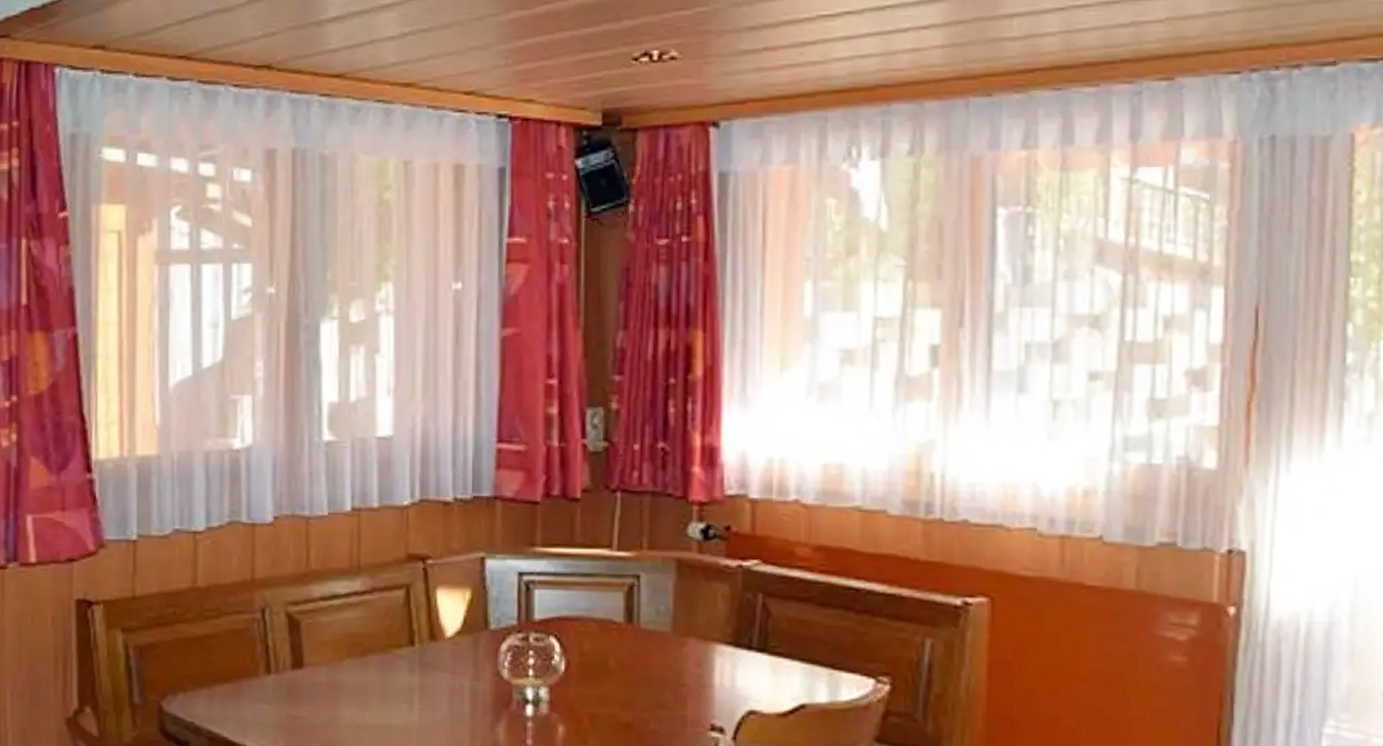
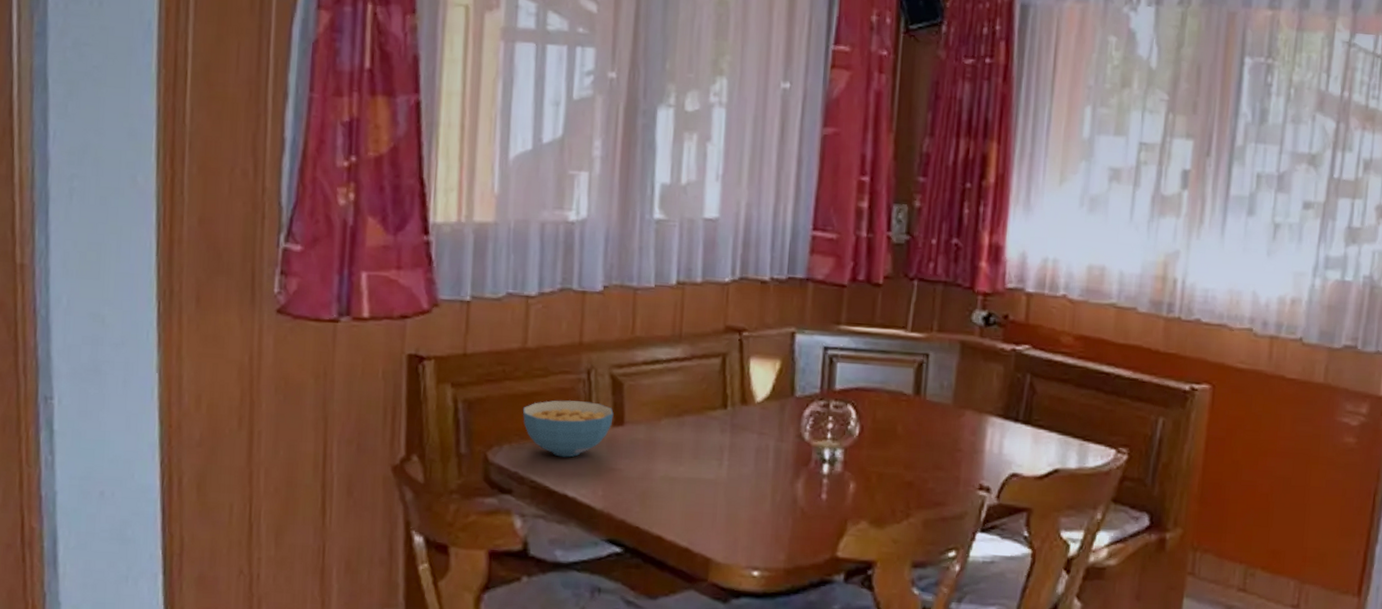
cereal bowl: none [196,642,292,705] -> present [523,400,614,458]

